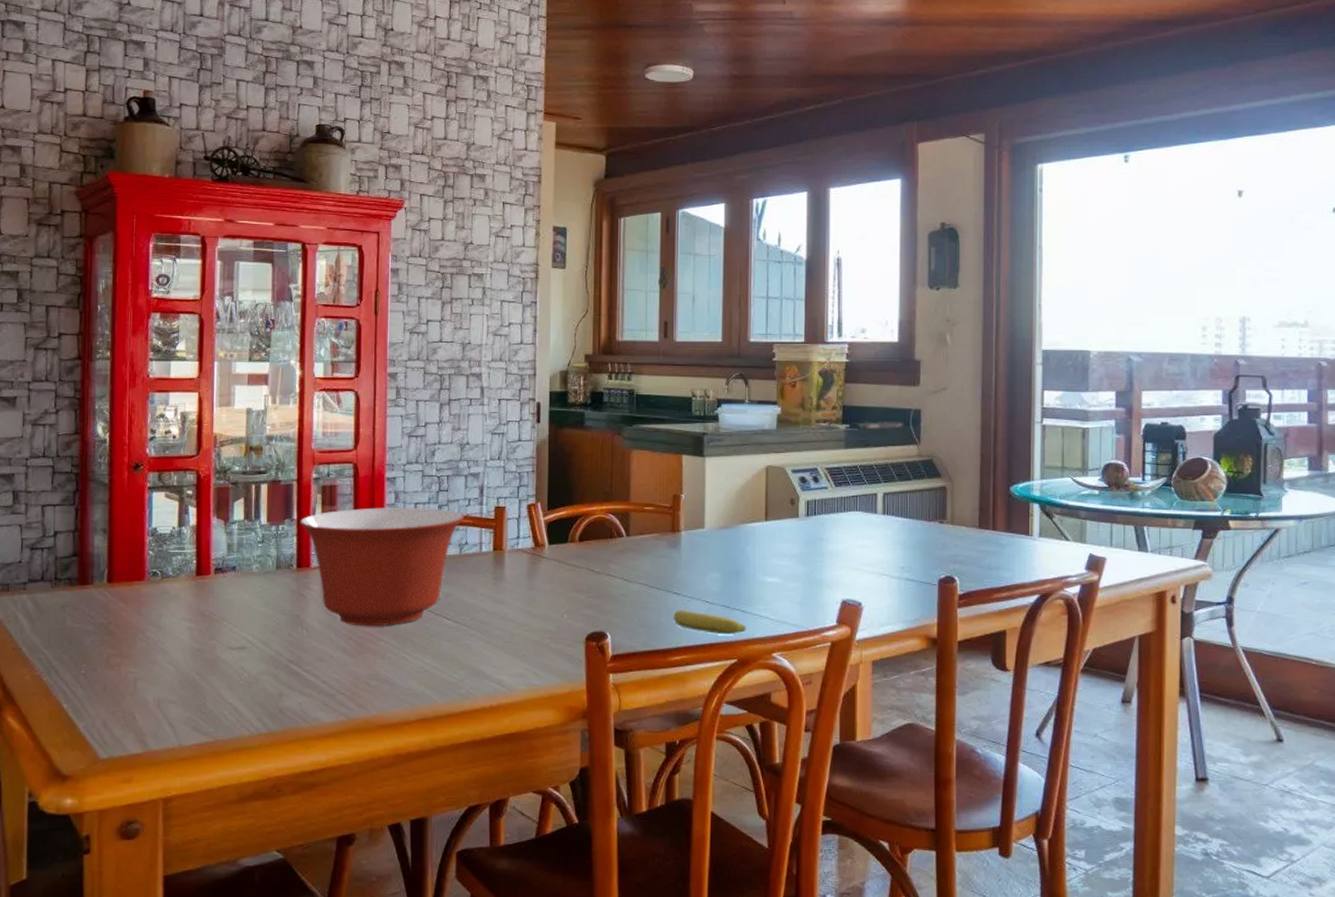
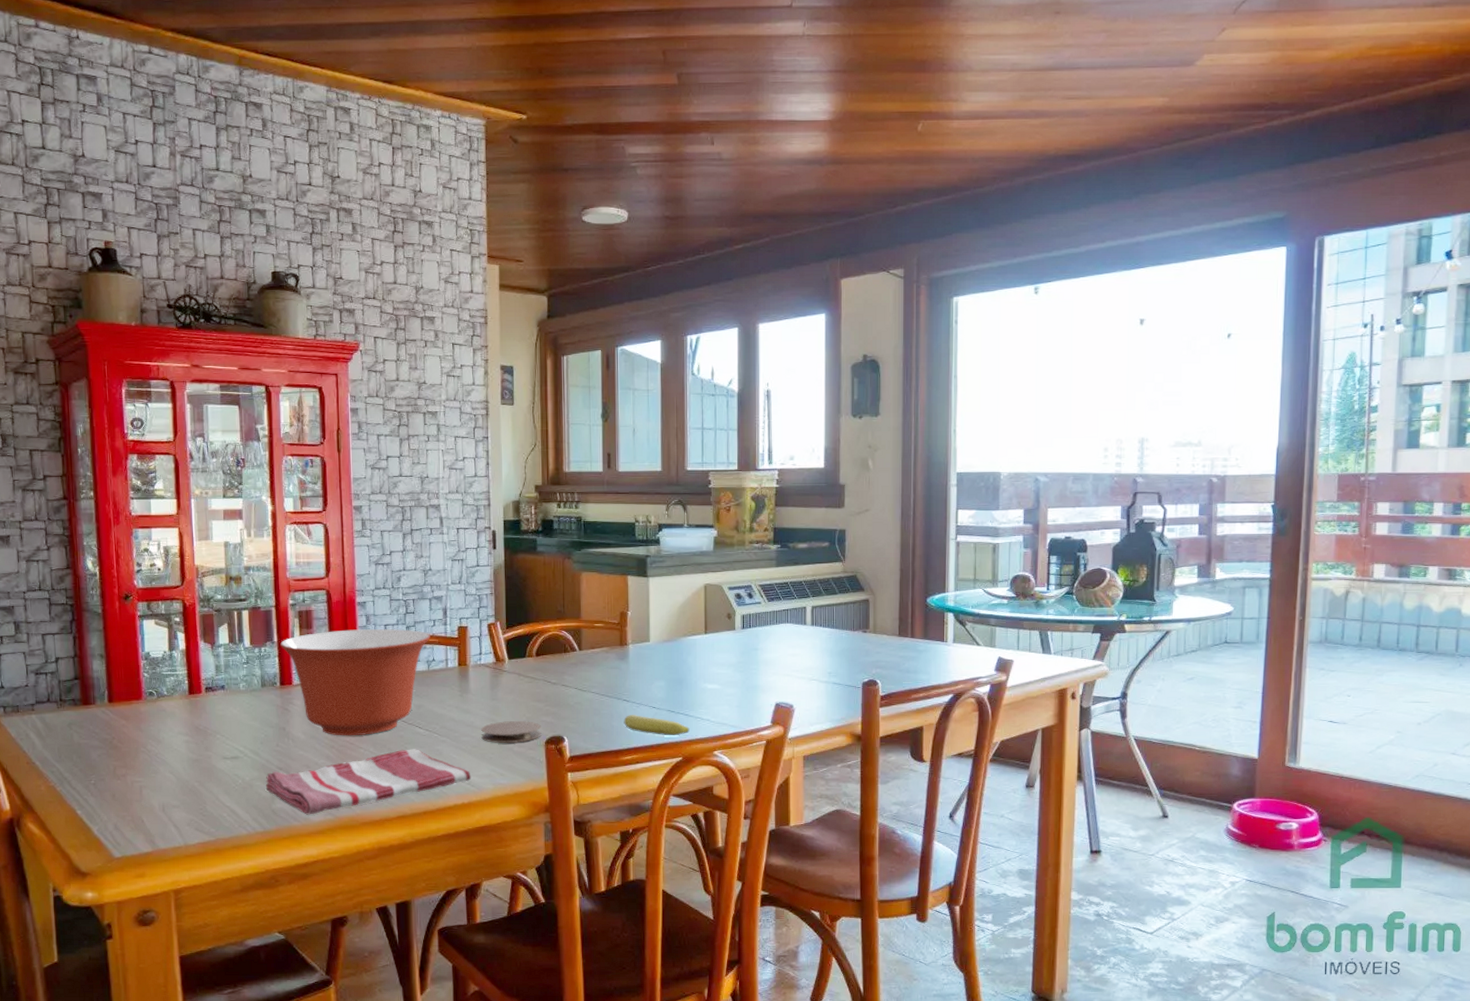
dish towel: none [273,642,502,715] -> present [265,749,472,815]
coaster: none [515,614,582,638] -> present [481,721,542,743]

